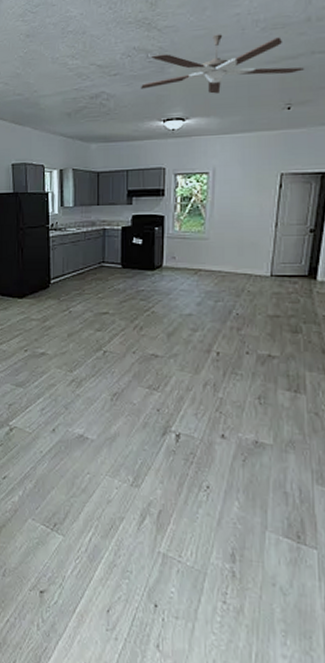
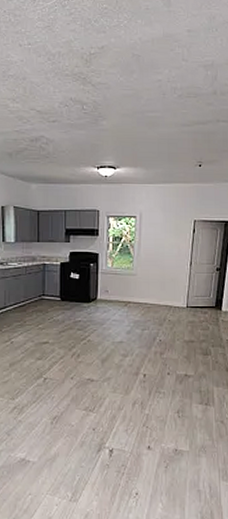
ceiling fan: present [140,34,304,94] -> none [76,96,211,148]

